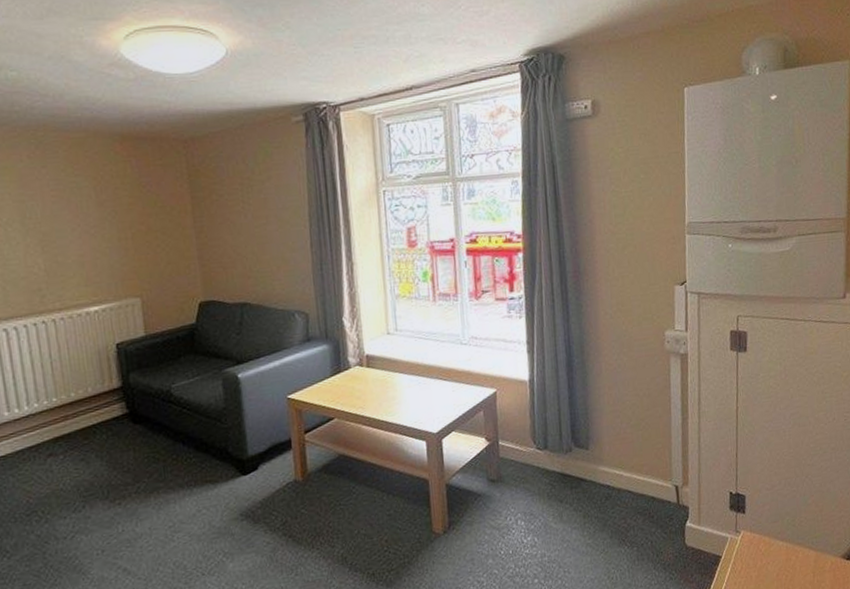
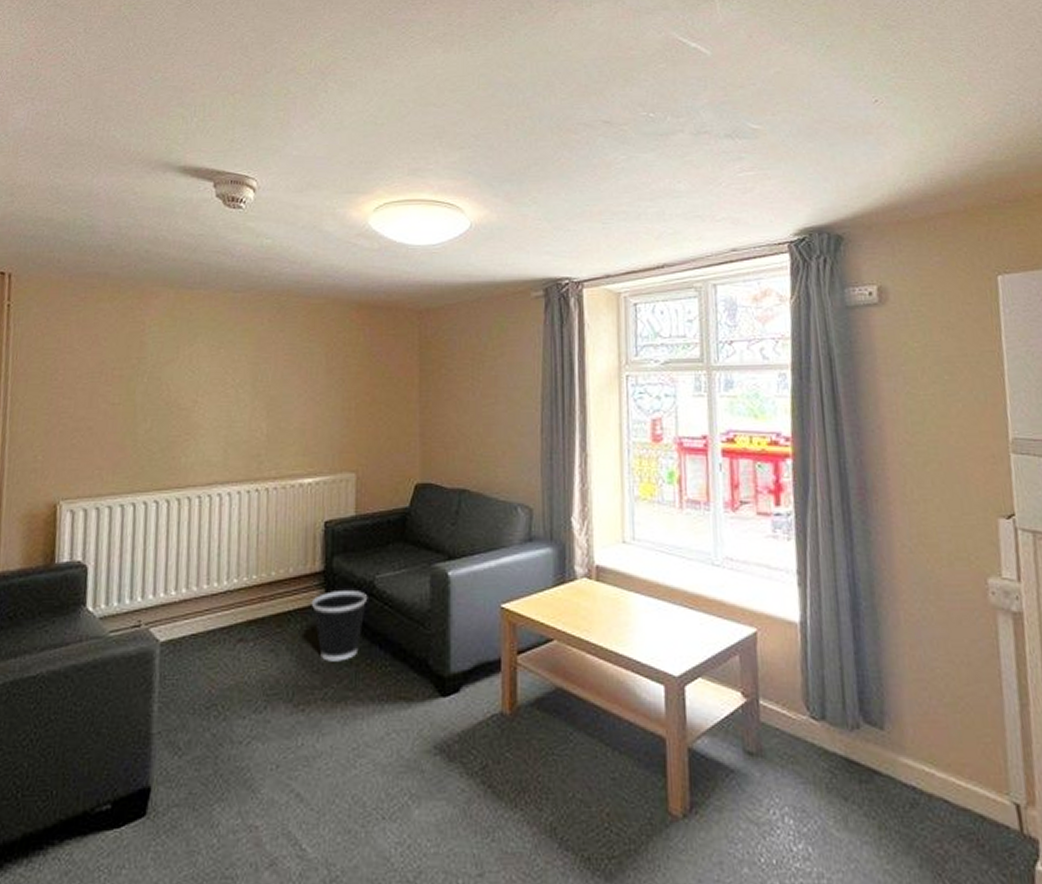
wastebasket: none [115,399,167,462] -> present [312,591,368,662]

